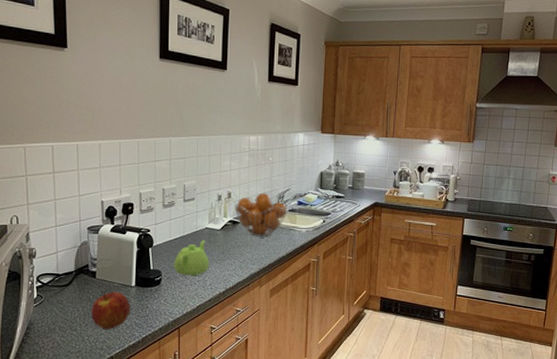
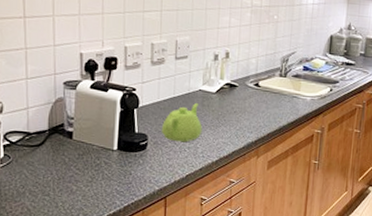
apple: present [91,292,130,329] -> none [66,155,111,196]
fruit basket: present [235,192,289,238] -> none [232,54,293,104]

